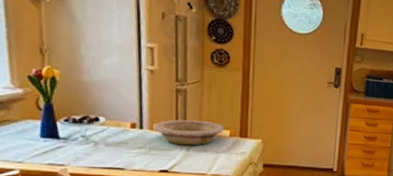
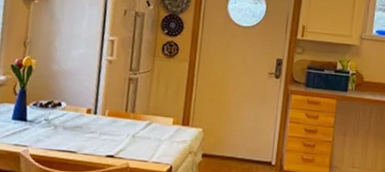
bowl: present [154,119,224,146] -> none [106,106,168,133]

